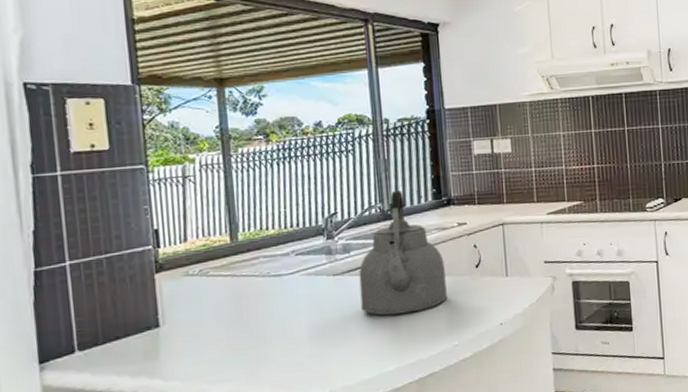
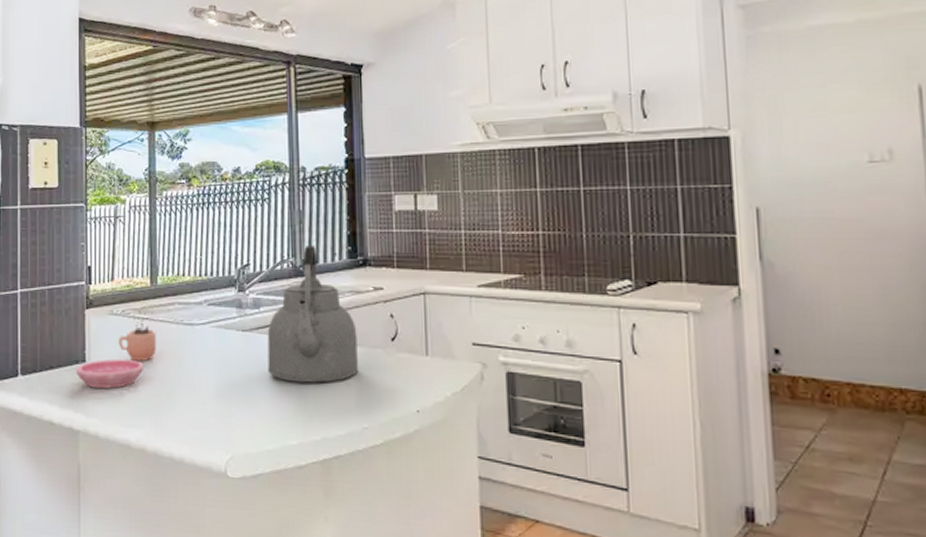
saucer: none [148,317,229,352] -> present [76,359,144,389]
cocoa: none [197,262,242,318] -> present [118,305,157,361]

